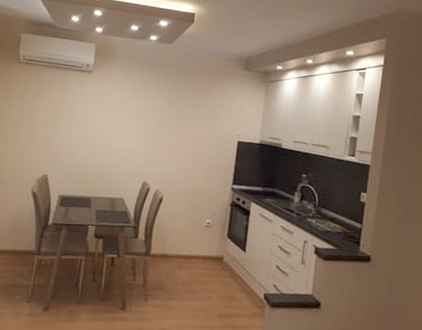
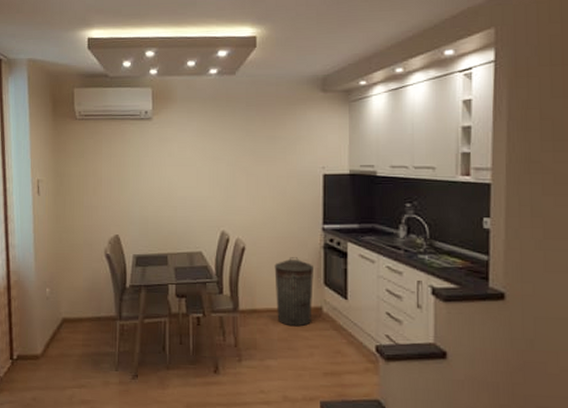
trash can: none [183,210,220,273] -> present [274,257,313,327]

